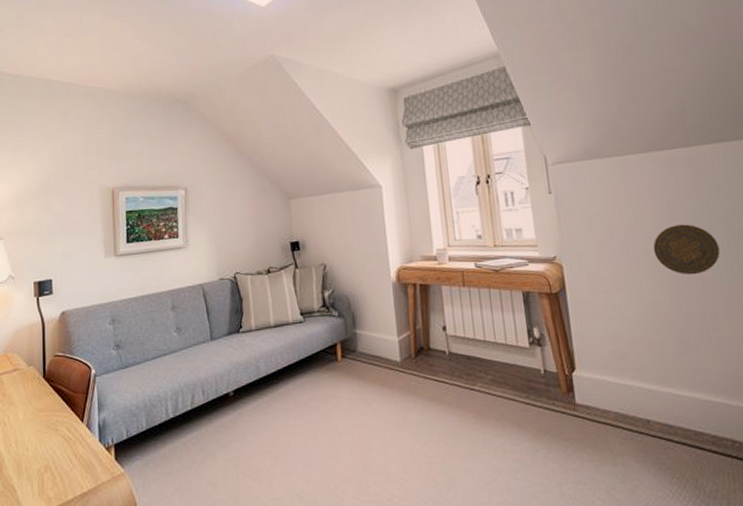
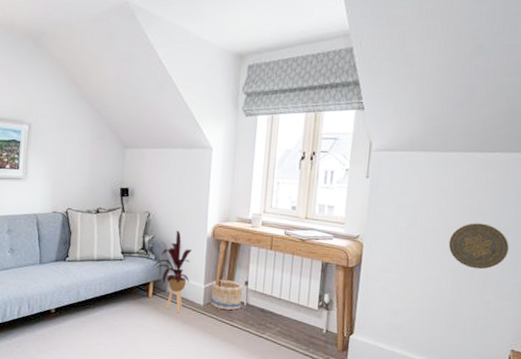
house plant: none [336,280,381,376] -> present [151,231,193,314]
basket: none [406,327,444,364] -> present [211,279,243,311]

